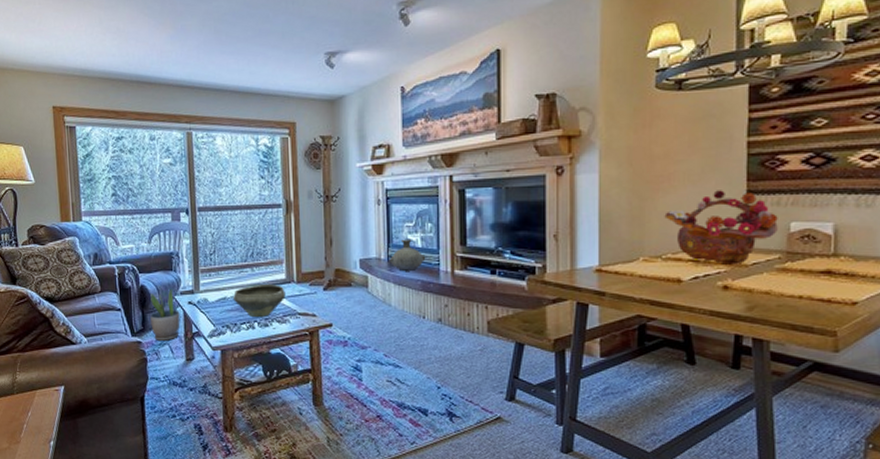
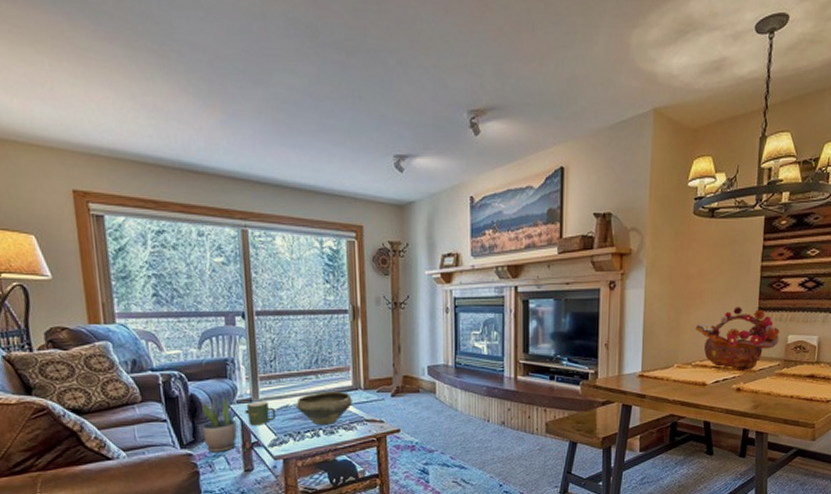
mug: none [189,293,215,317] -> present [247,402,277,426]
vase: present [389,239,426,271] -> none [456,346,491,377]

